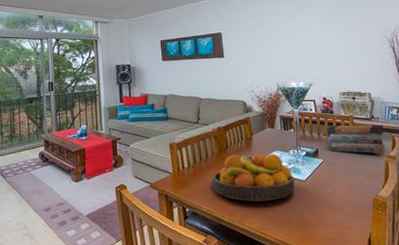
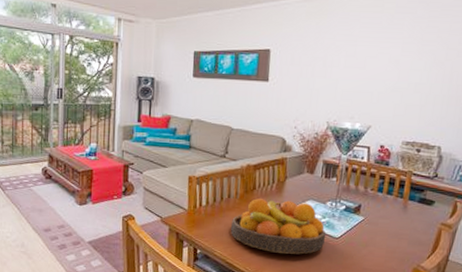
book stack: present [326,124,386,154] -> none [374,179,447,220]

